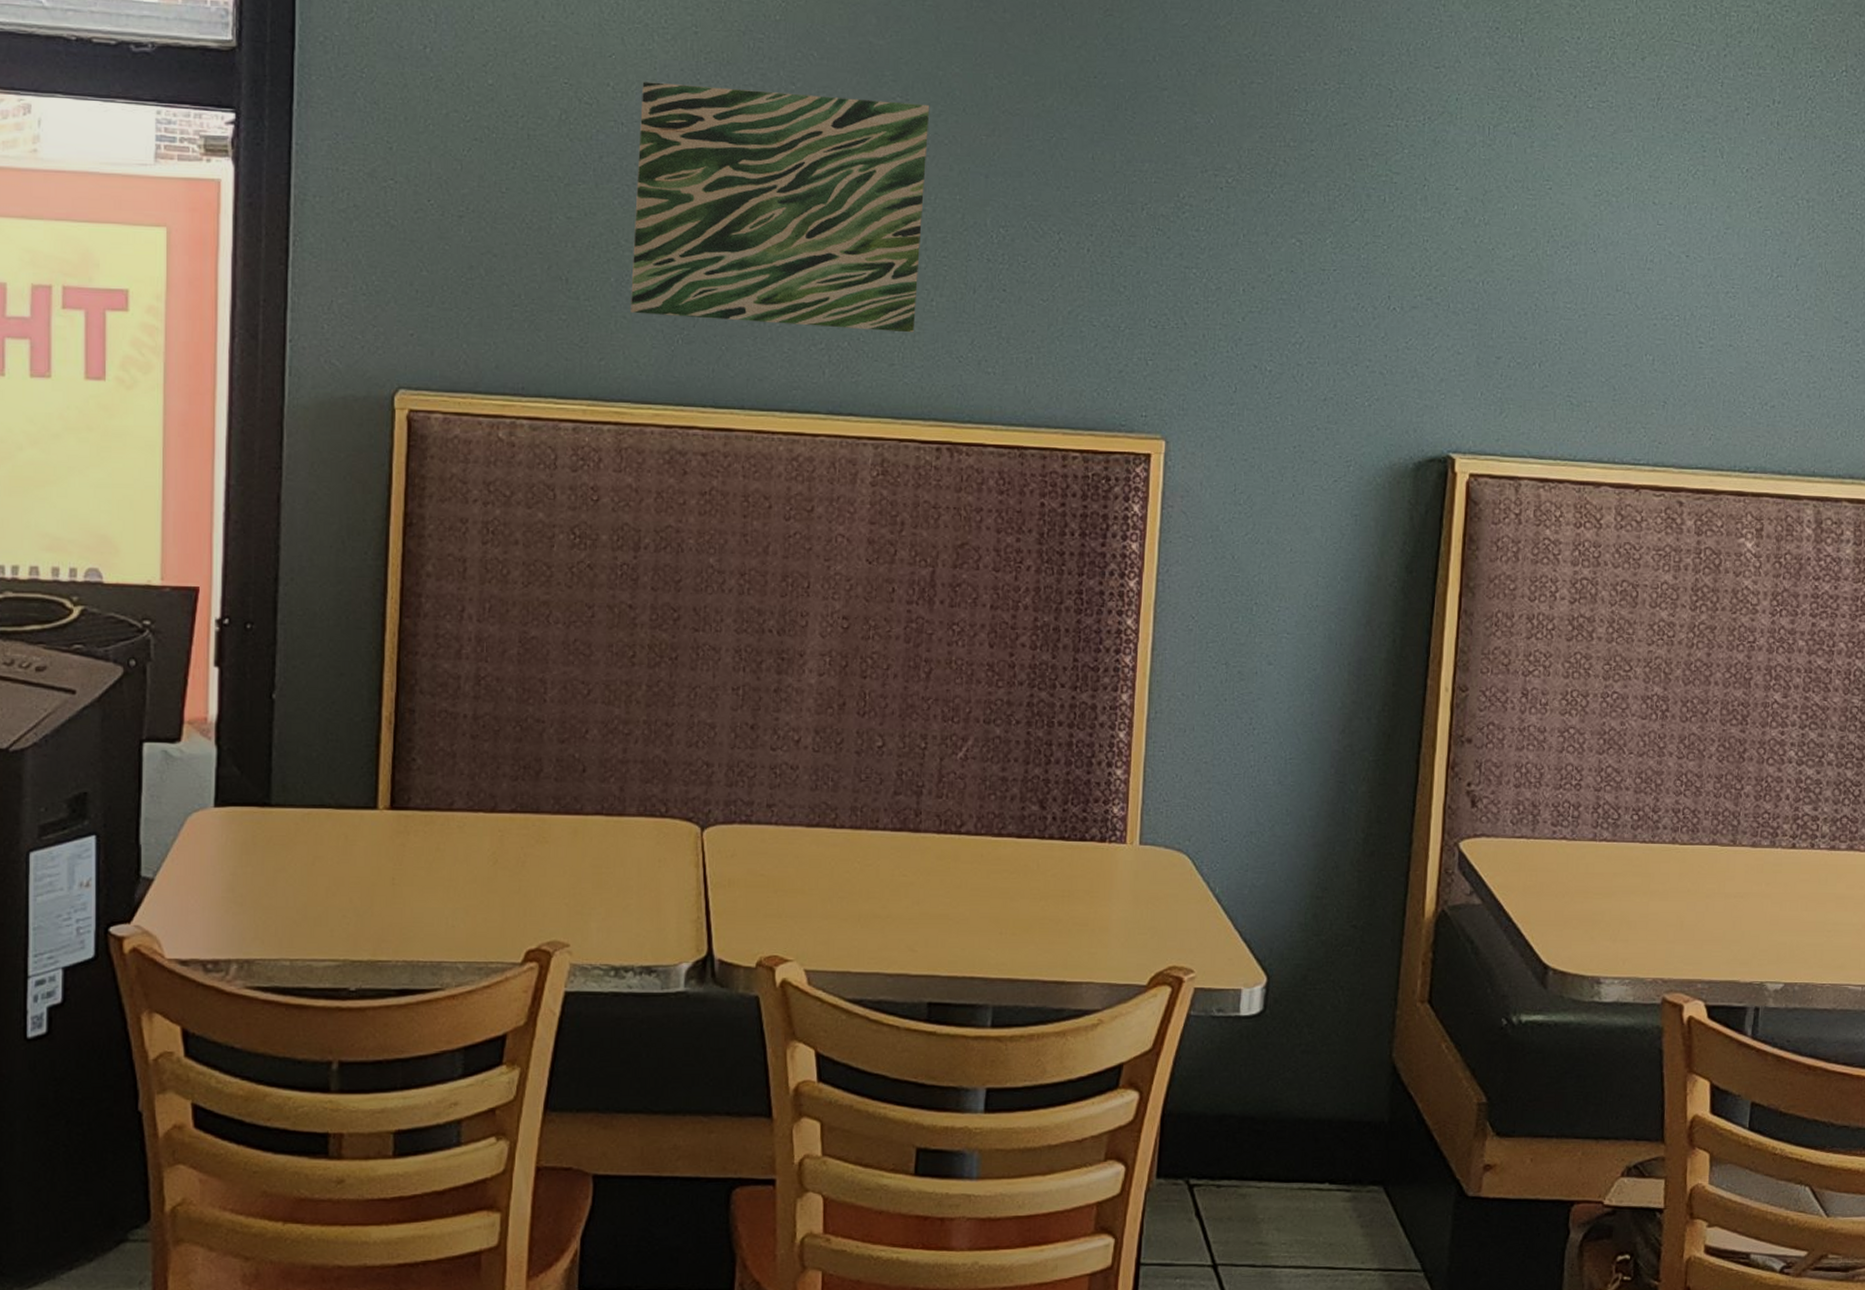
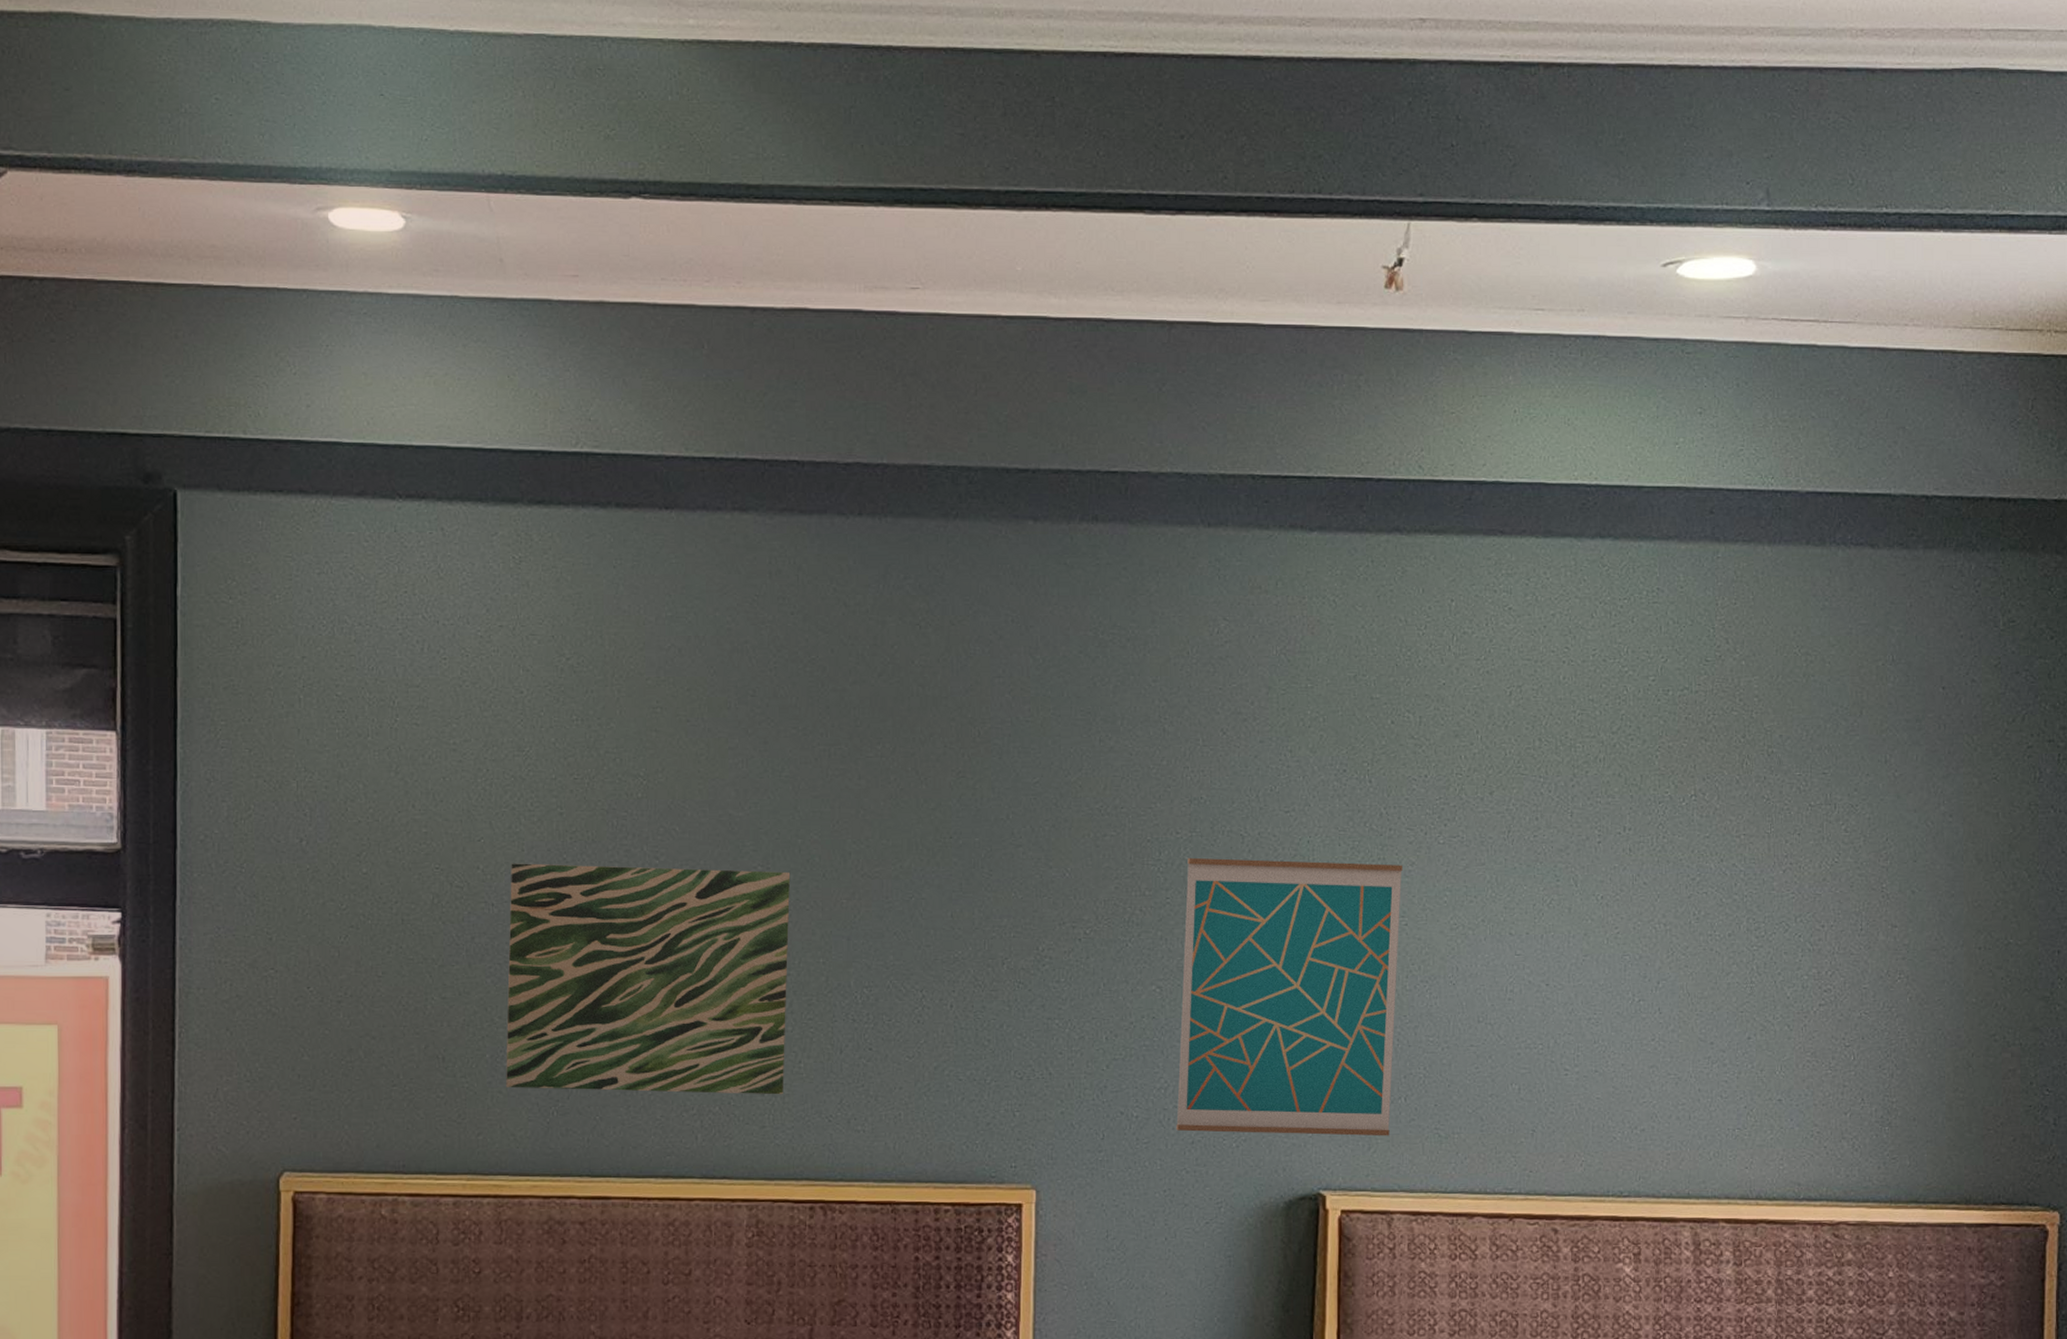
wall art: none [1309,109,1550,402] -> present [1176,857,1402,1136]

